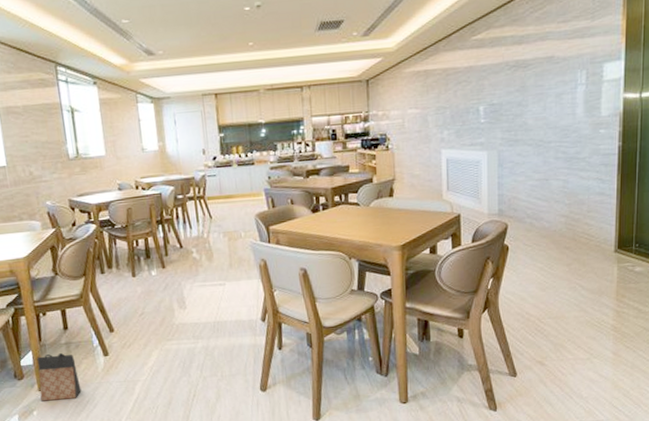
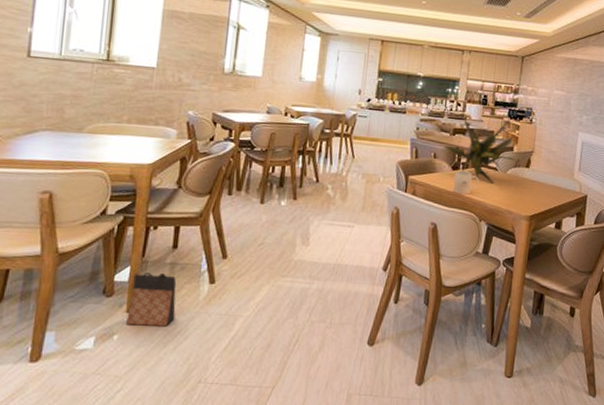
plant: none [300,150,377,220] -> present [444,113,517,184]
mug: none [315,211,342,237] -> present [453,171,479,195]

